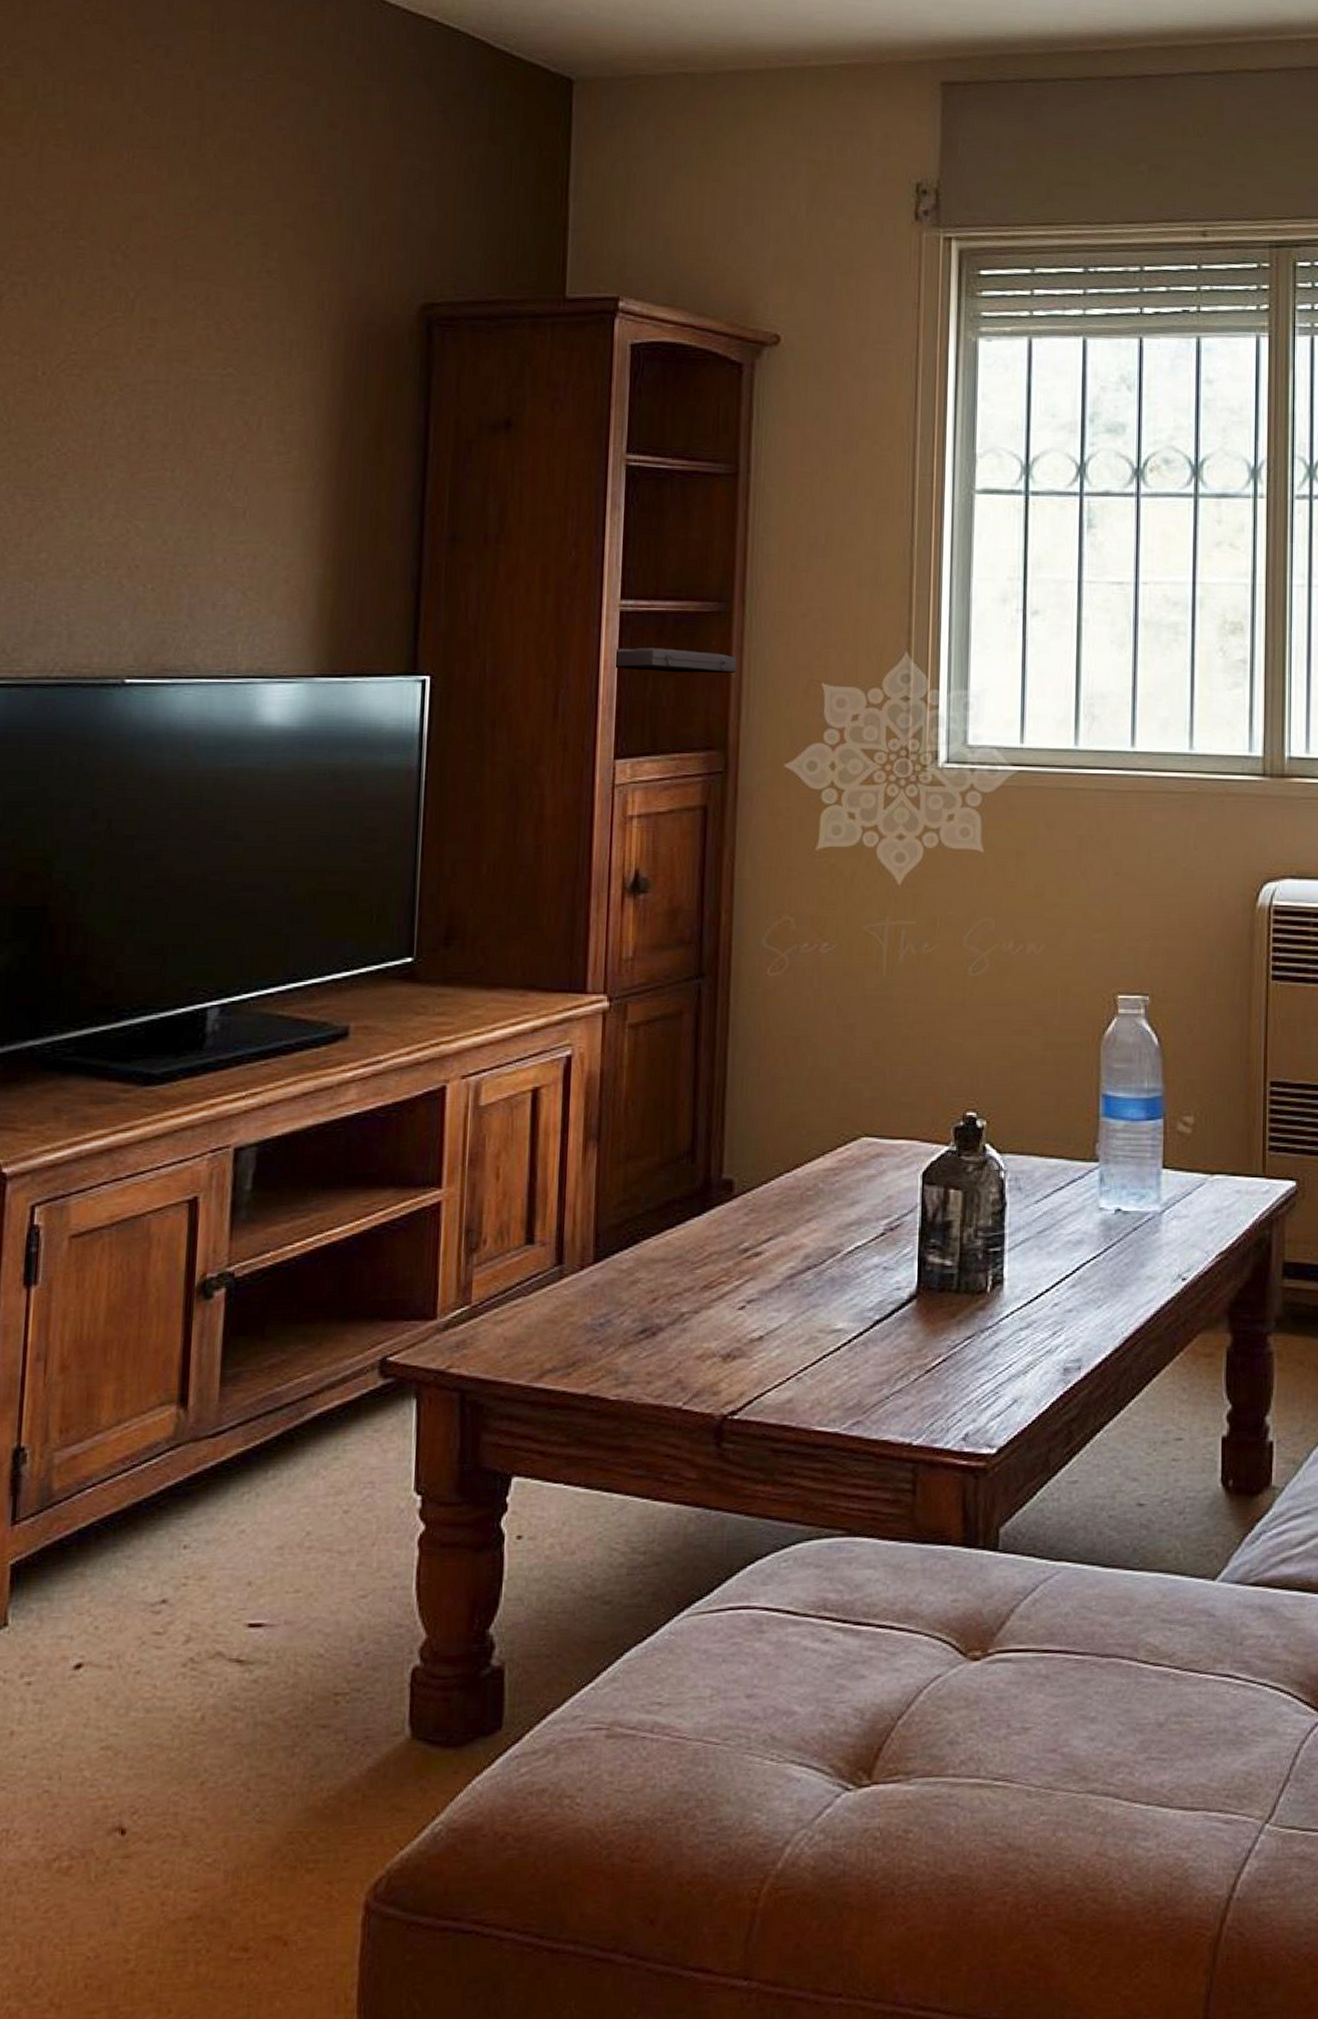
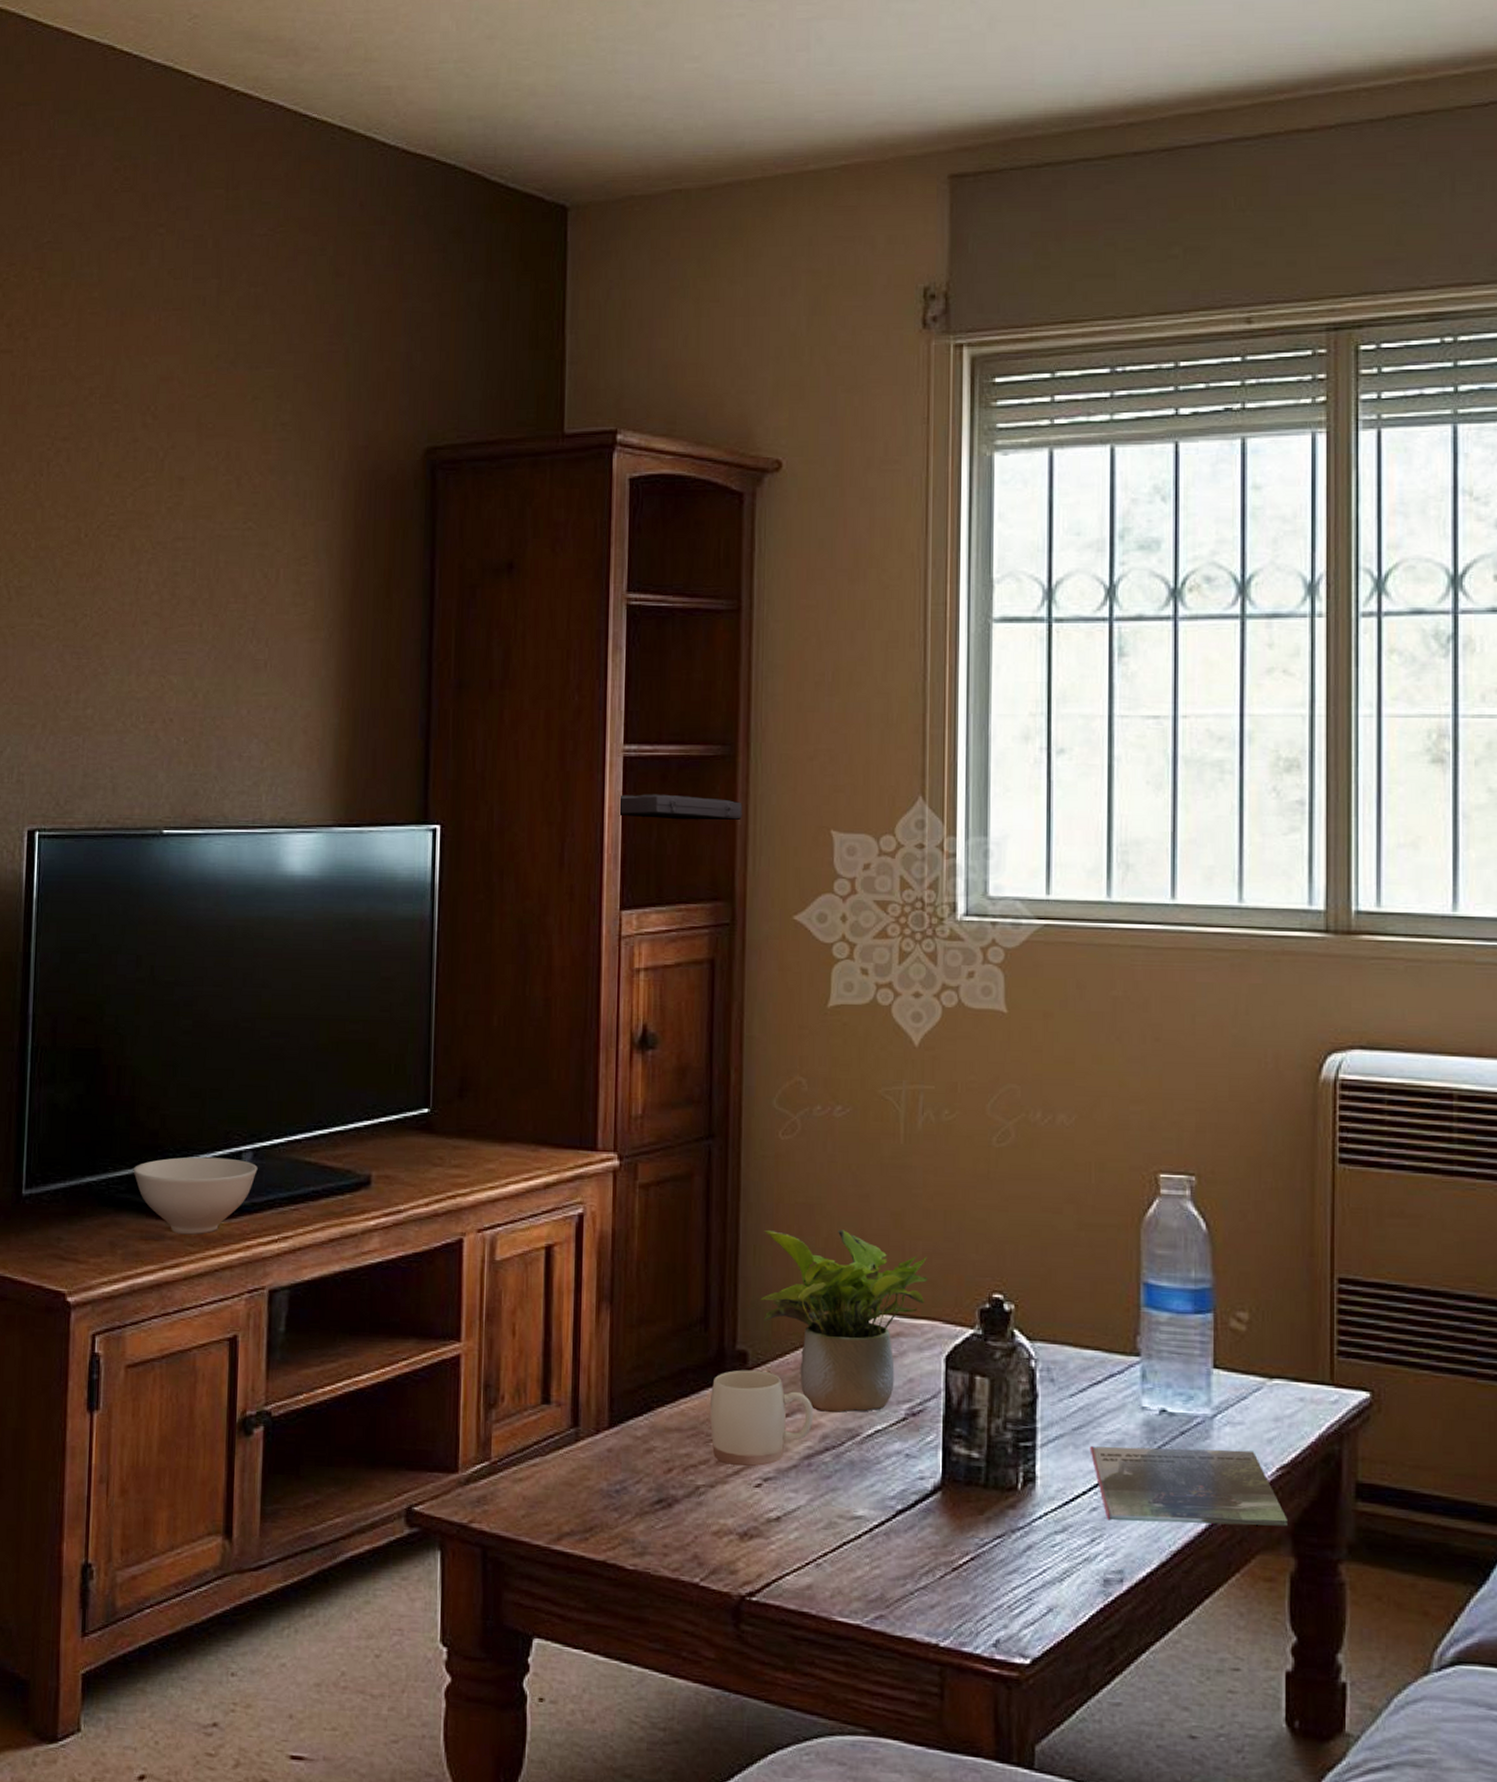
bowl: none [83,1015,225,1096] -> present [133,1157,258,1235]
mug: none [695,1197,797,1291] -> present [709,1370,814,1467]
potted plant: none [746,1059,907,1233] -> present [760,1230,928,1413]
magazine: none [1052,1241,1225,1314] -> present [1090,1446,1287,1527]

